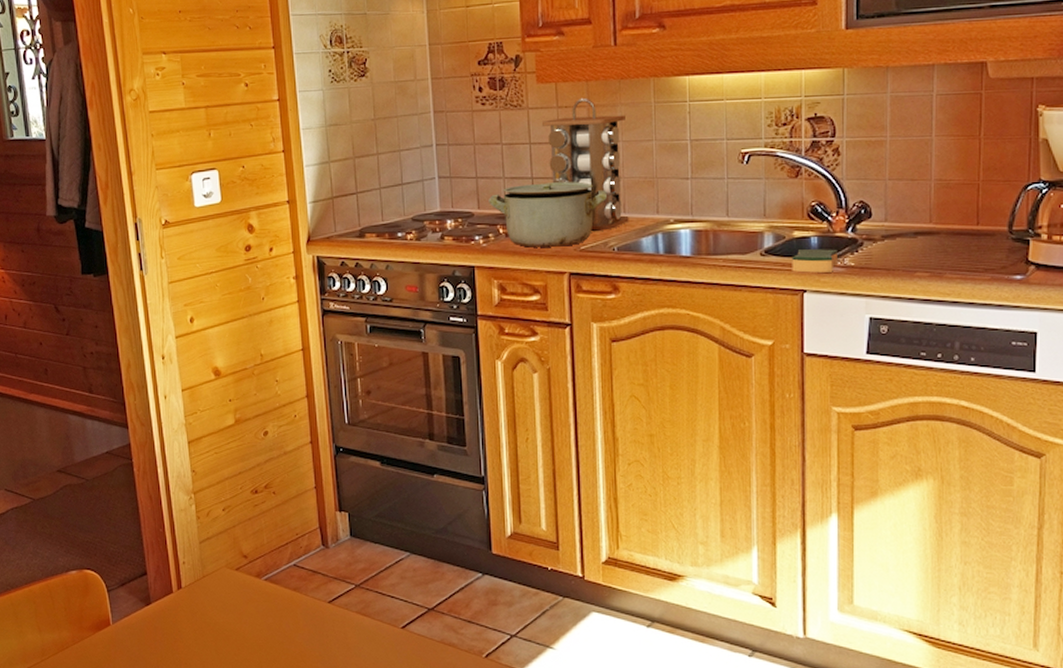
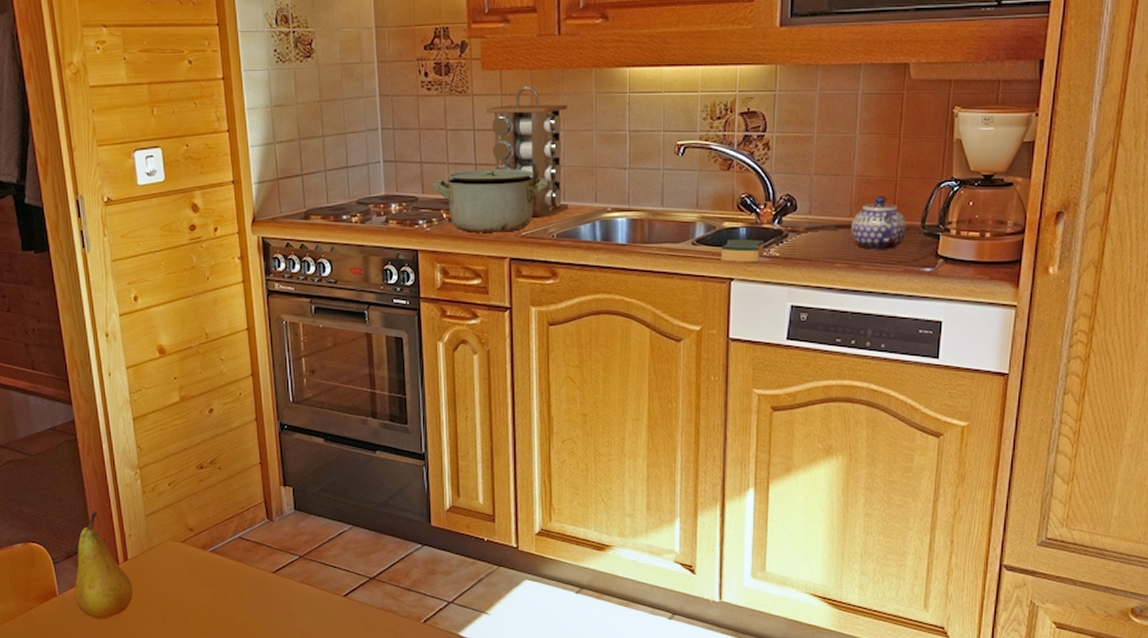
fruit: none [128,537,186,650] -> present [75,511,133,619]
teapot: none [931,199,992,257] -> present [851,195,907,249]

